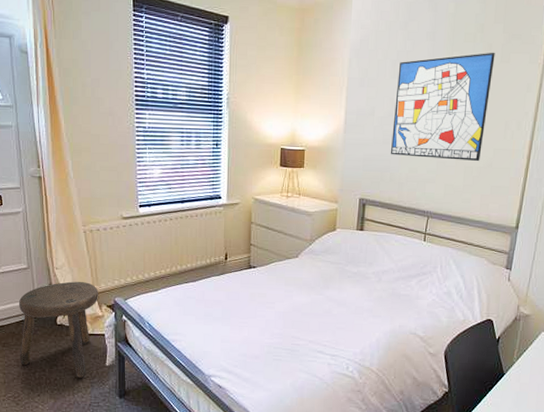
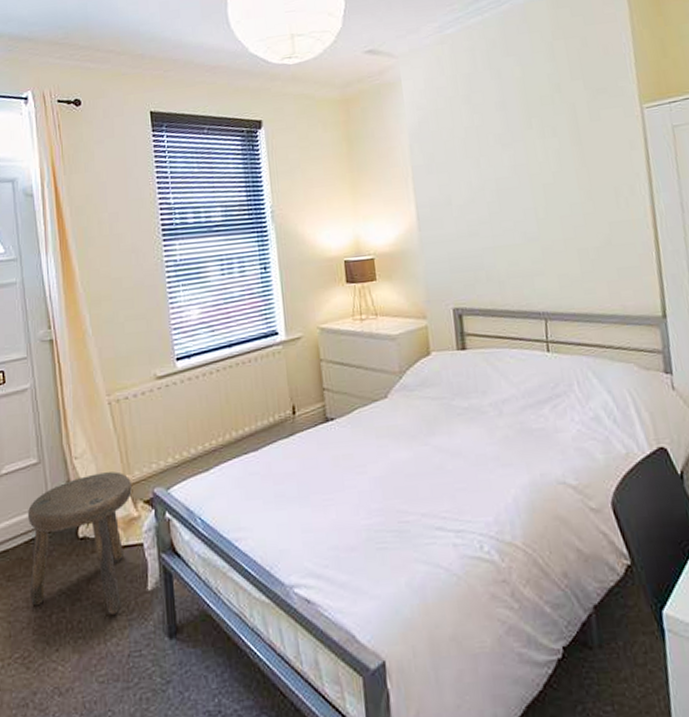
wall art: present [391,52,495,162] -> none [470,111,595,249]

